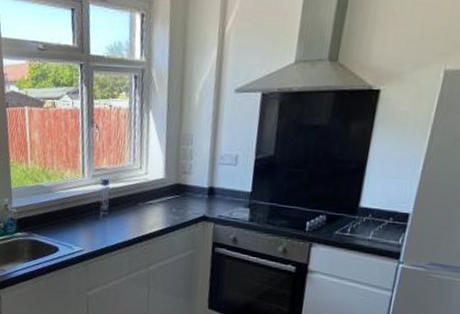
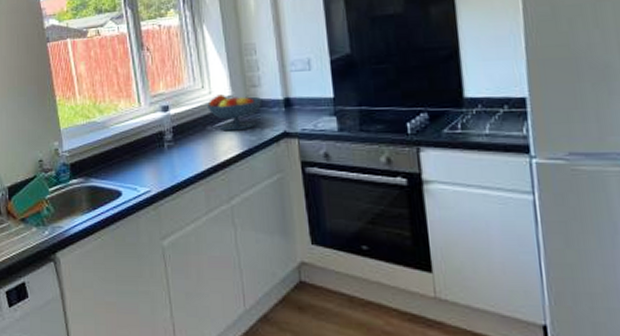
fruit bowl: none [142,176,190,210] -> present [207,95,263,131]

